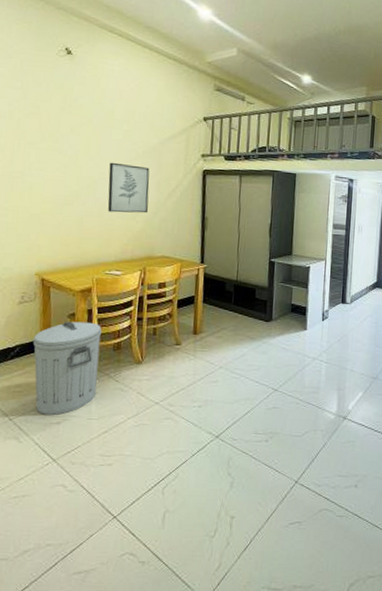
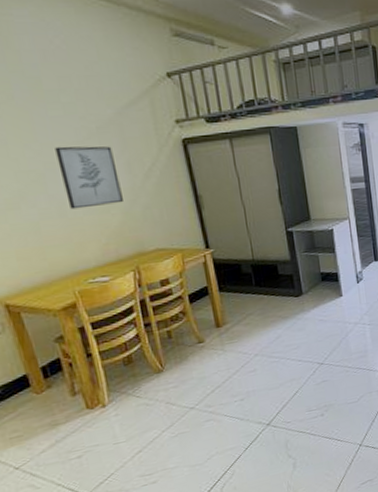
trash can: present [32,321,102,415] -> none [17,341,117,453]

